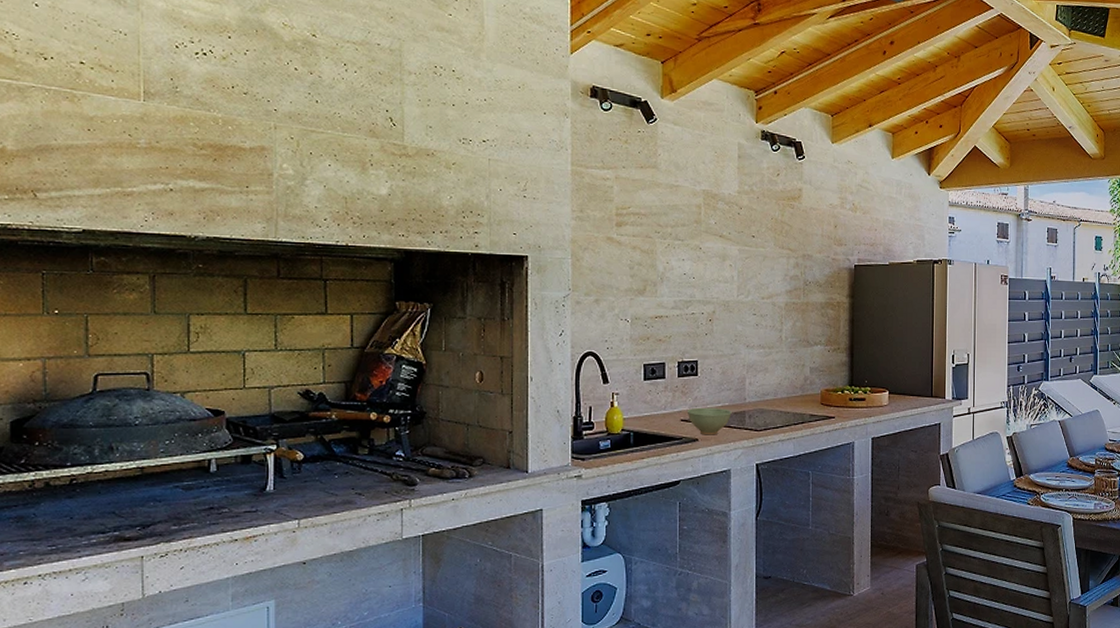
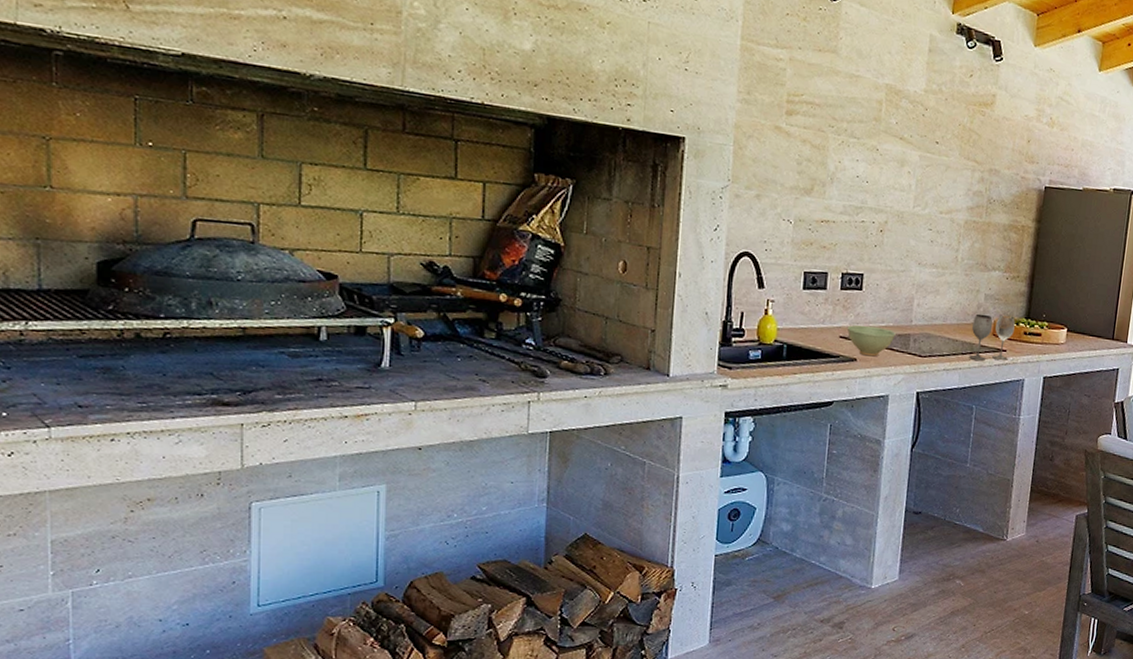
wineglass: none [801,385,840,429] -> present [969,313,1015,361]

